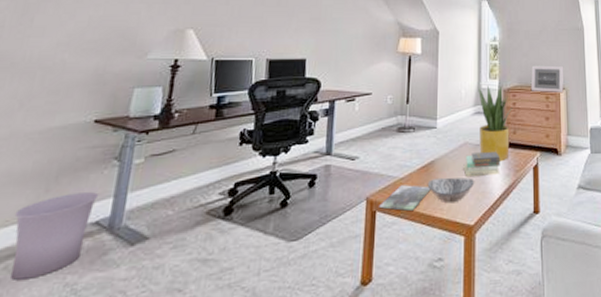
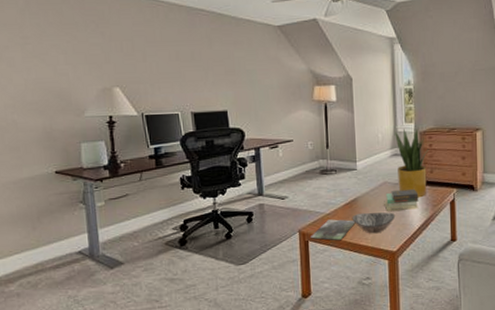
waste bin: present [11,192,99,280] -> none [14,229,76,293]
picture frame: present [531,65,564,94] -> none [447,106,481,134]

